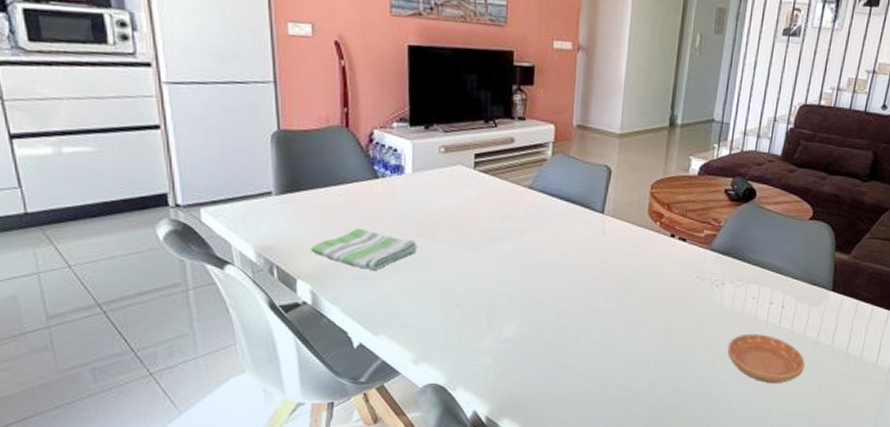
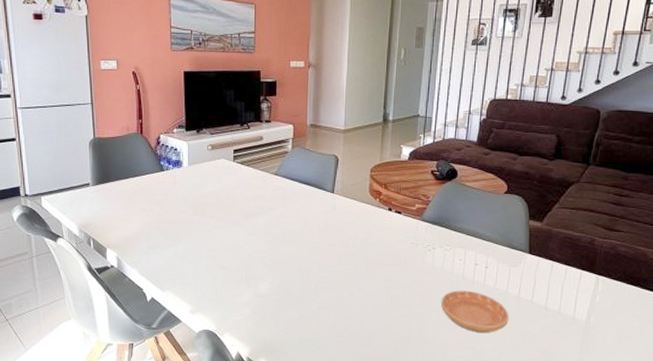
dish towel: present [310,228,417,271] -> none [116,209,192,241]

